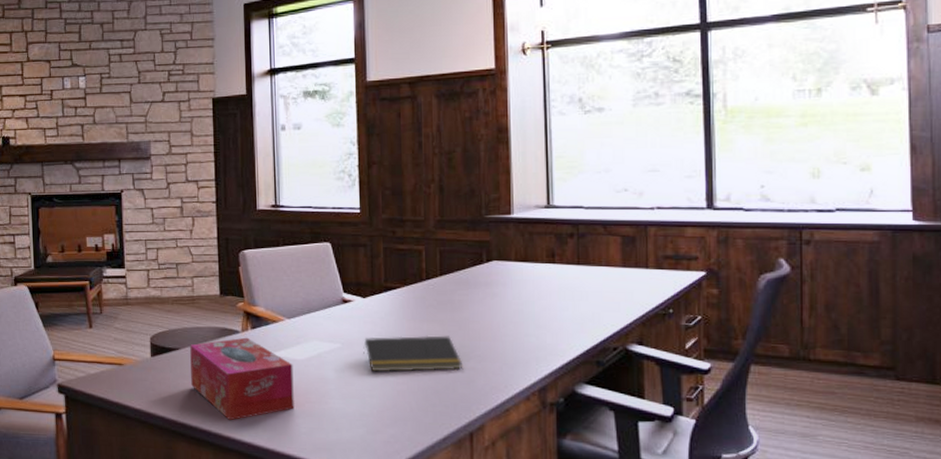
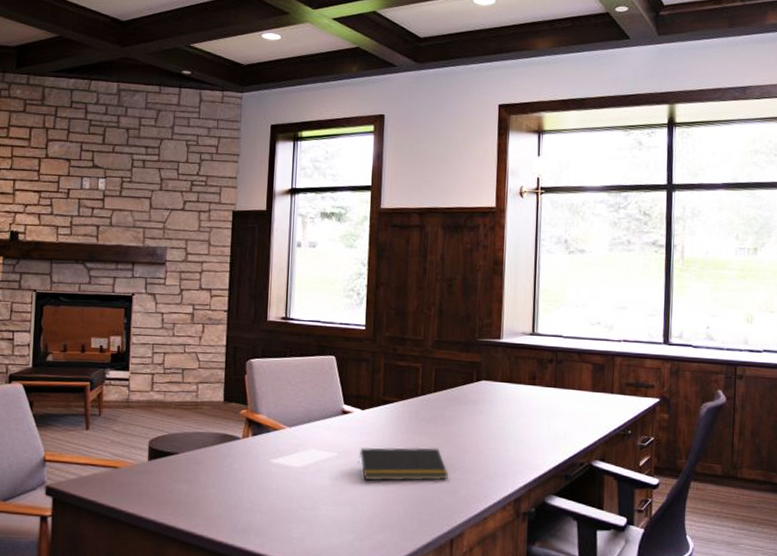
tissue box: present [190,337,294,421] -> none [187,444,290,526]

